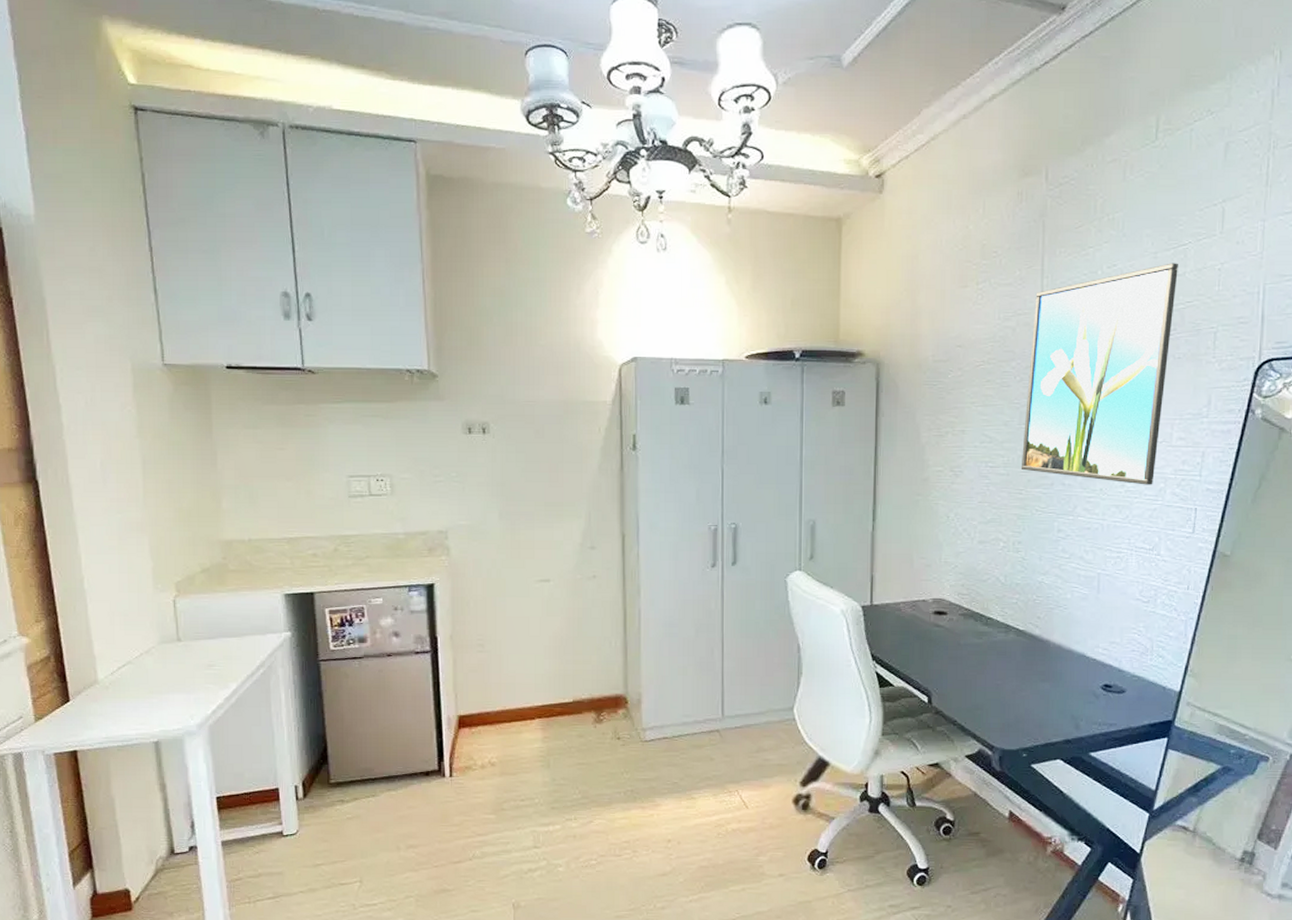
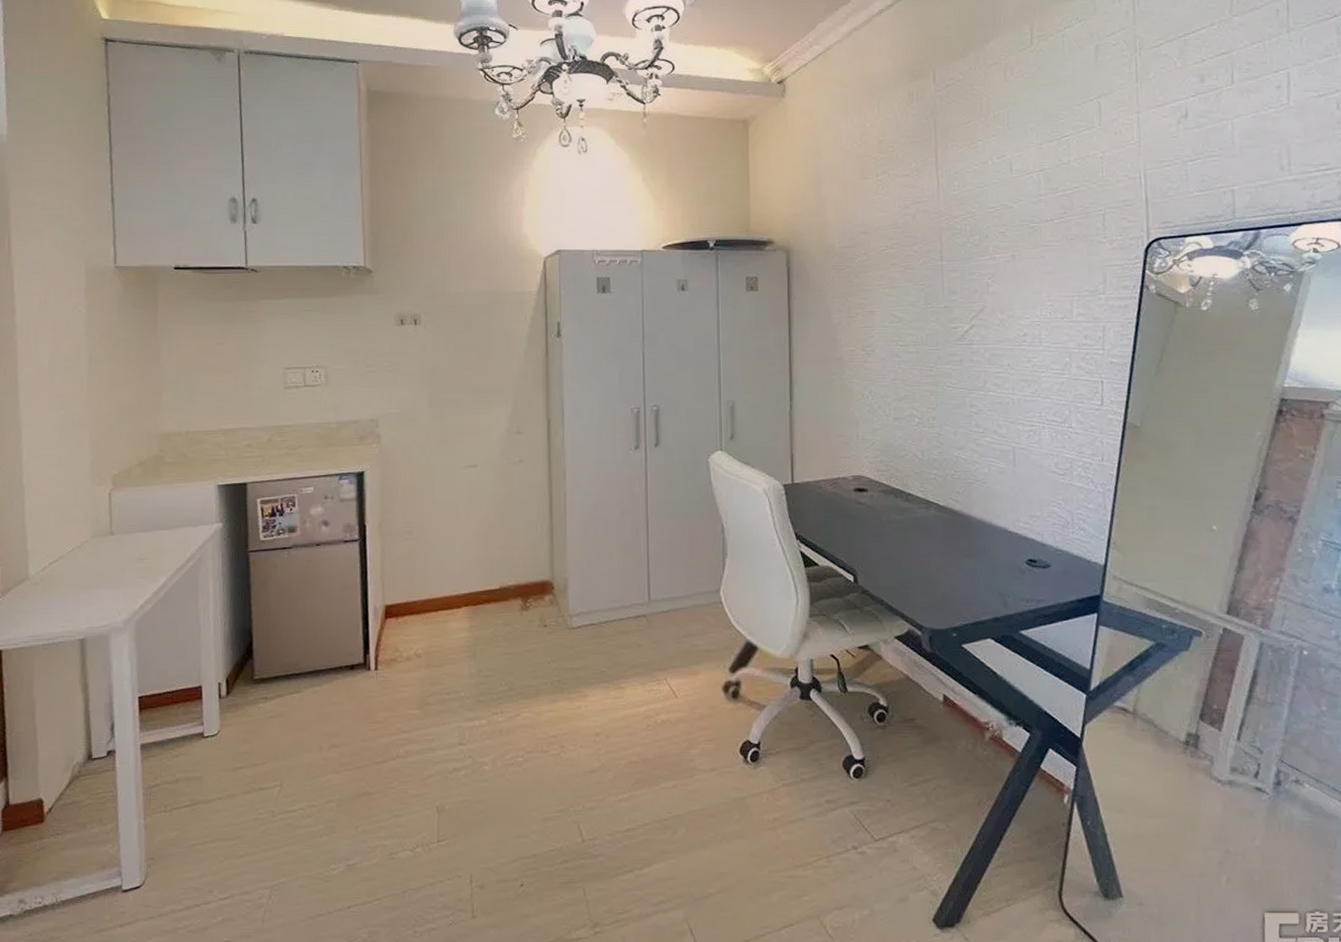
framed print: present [1020,263,1178,485] -> none [929,152,1063,360]

